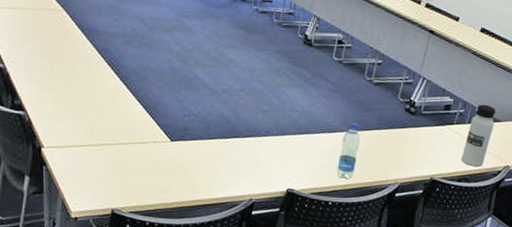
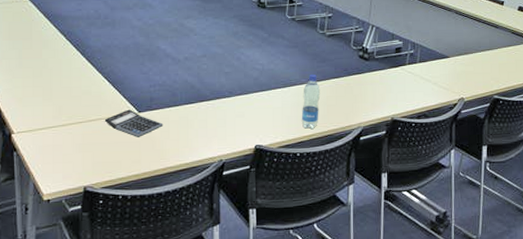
calculator: none [135,136,195,167] -> present [104,109,164,137]
water bottle: present [461,104,497,167] -> none [418,43,444,102]

